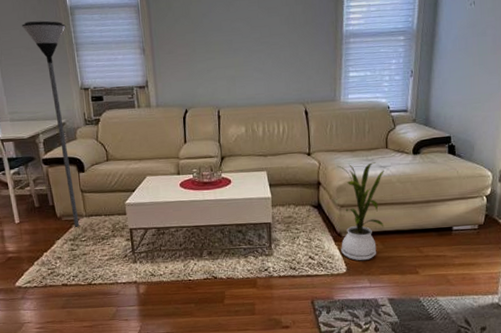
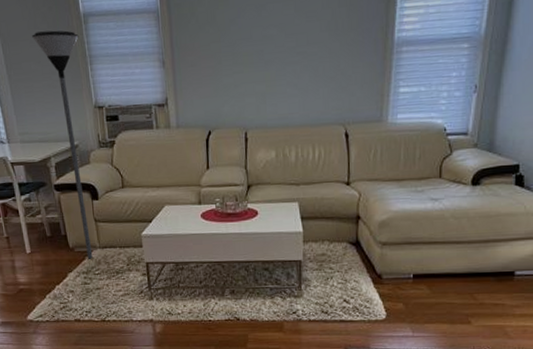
house plant: present [337,162,384,261] -> none [381,194,436,307]

